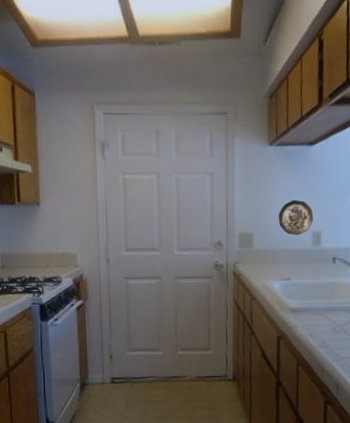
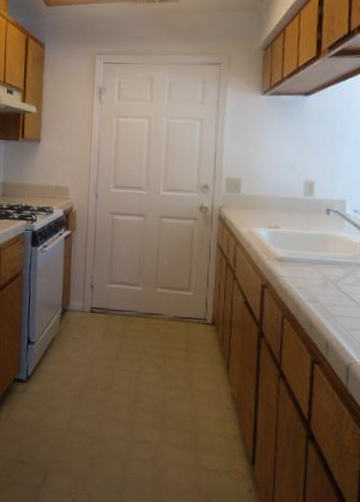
decorative plate: present [278,200,314,236] -> none [268,149,307,184]

